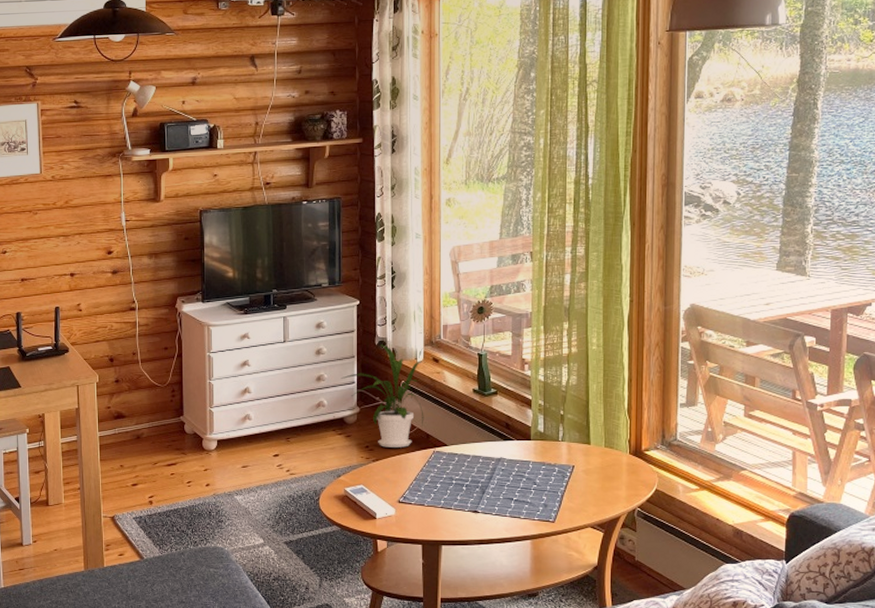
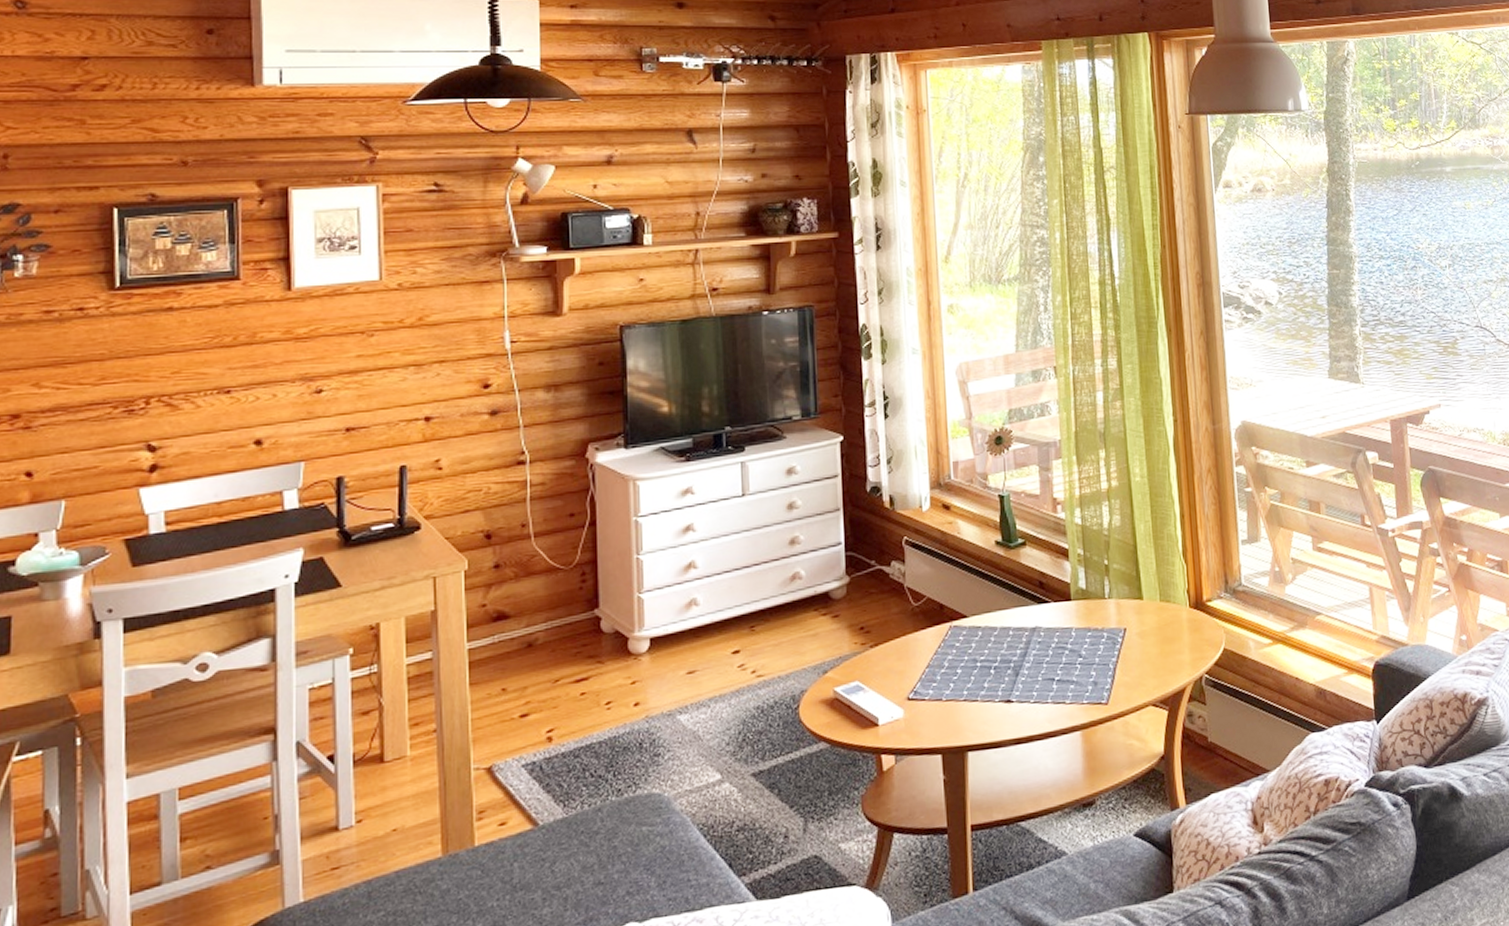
house plant: present [340,344,427,447] -> none [822,491,936,627]

